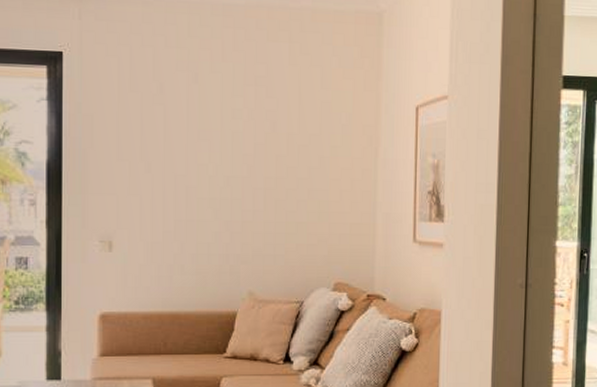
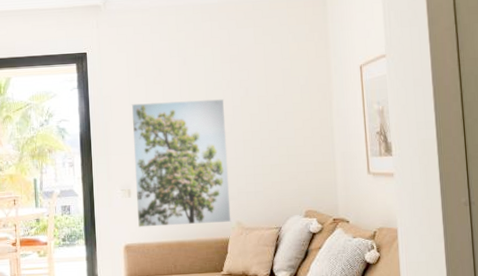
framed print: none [119,128,244,292] -> present [131,99,231,228]

